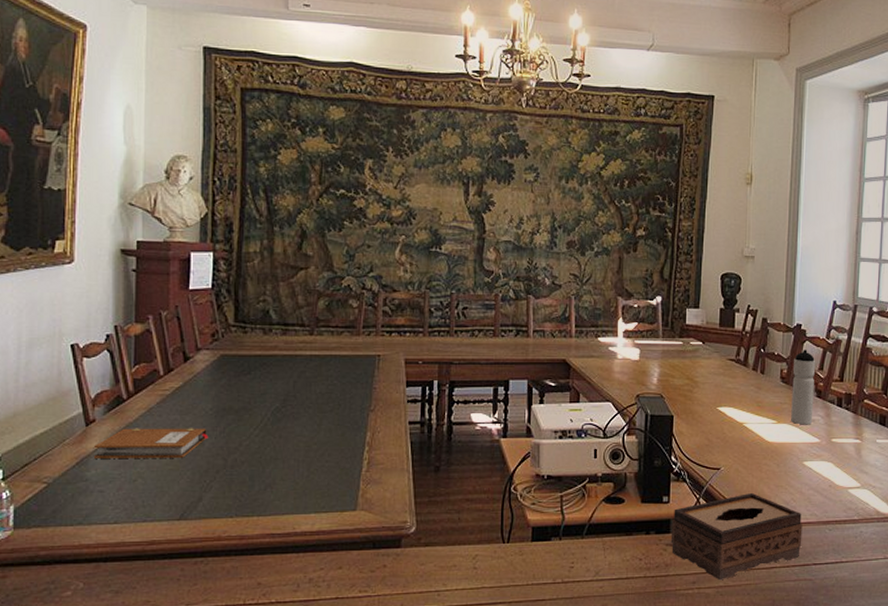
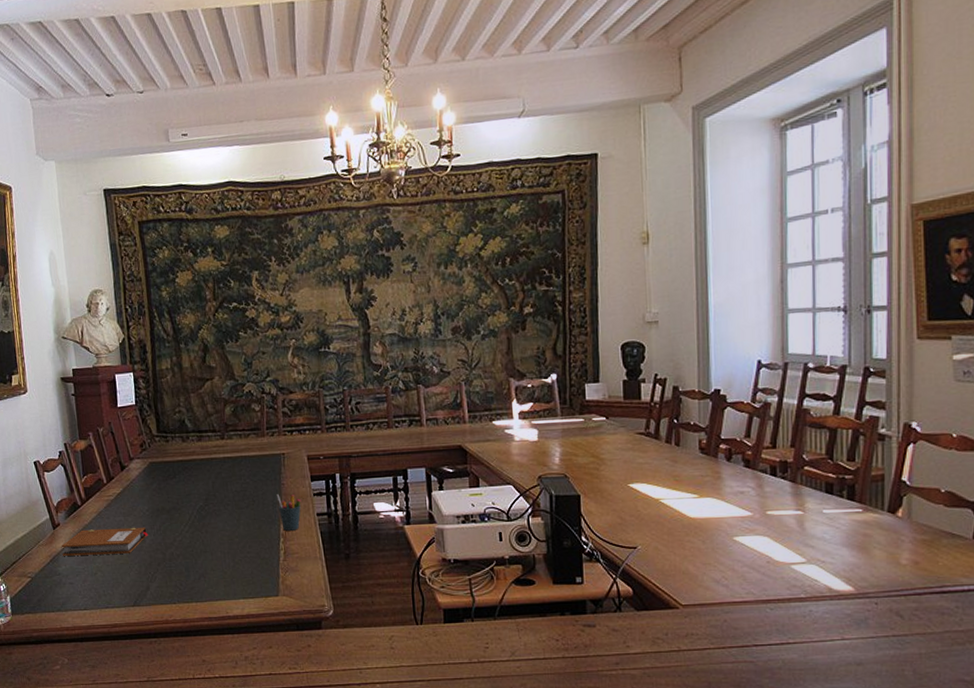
pen holder: none [366,399,393,439] -> present [276,494,302,531]
tissue box: present [670,492,803,581] -> none [587,571,739,662]
water bottle: present [791,350,816,425] -> none [713,416,742,498]

